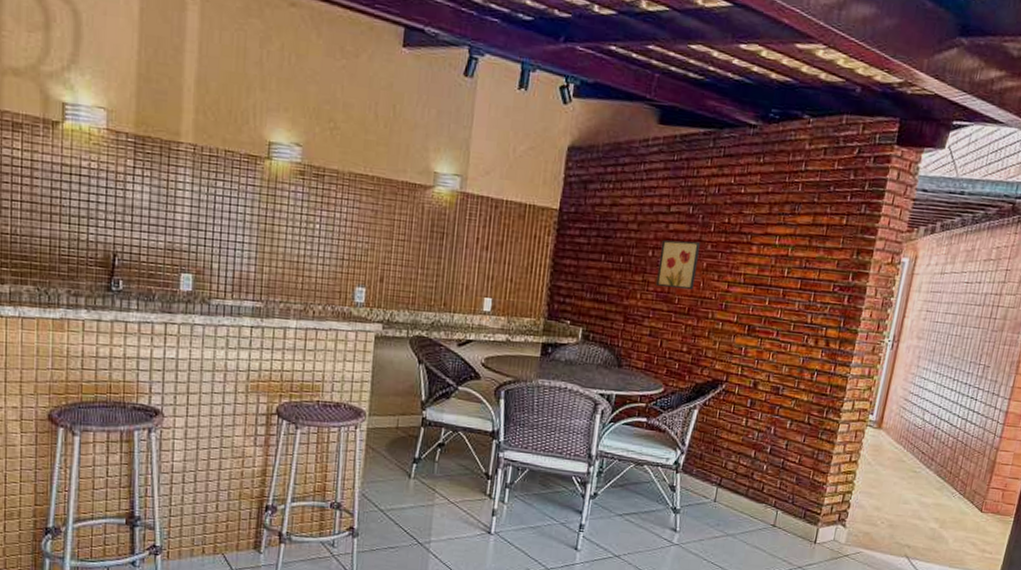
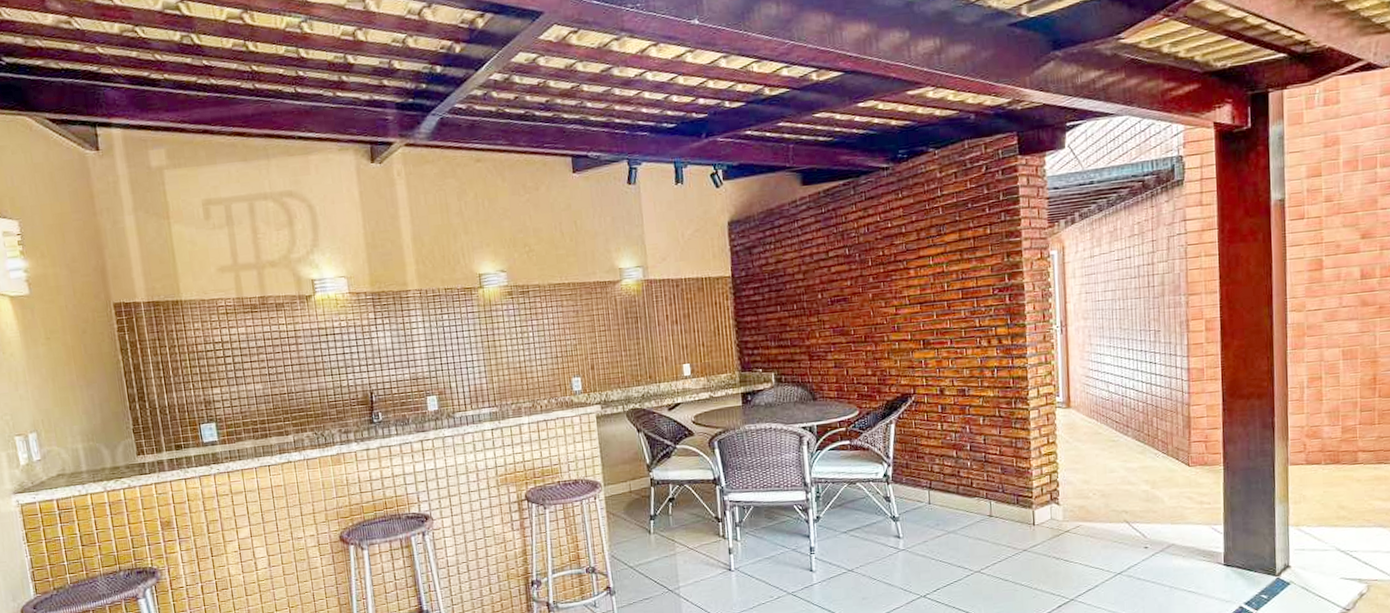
wall art: present [656,239,700,291] -> none [827,277,865,323]

